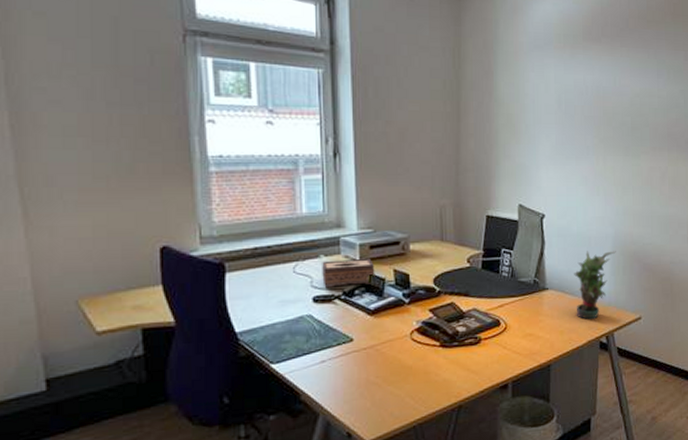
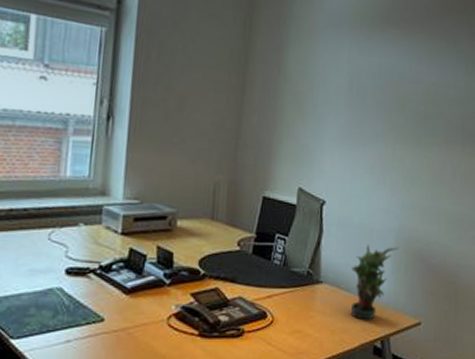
tissue box: present [322,258,375,288] -> none [78,230,137,260]

